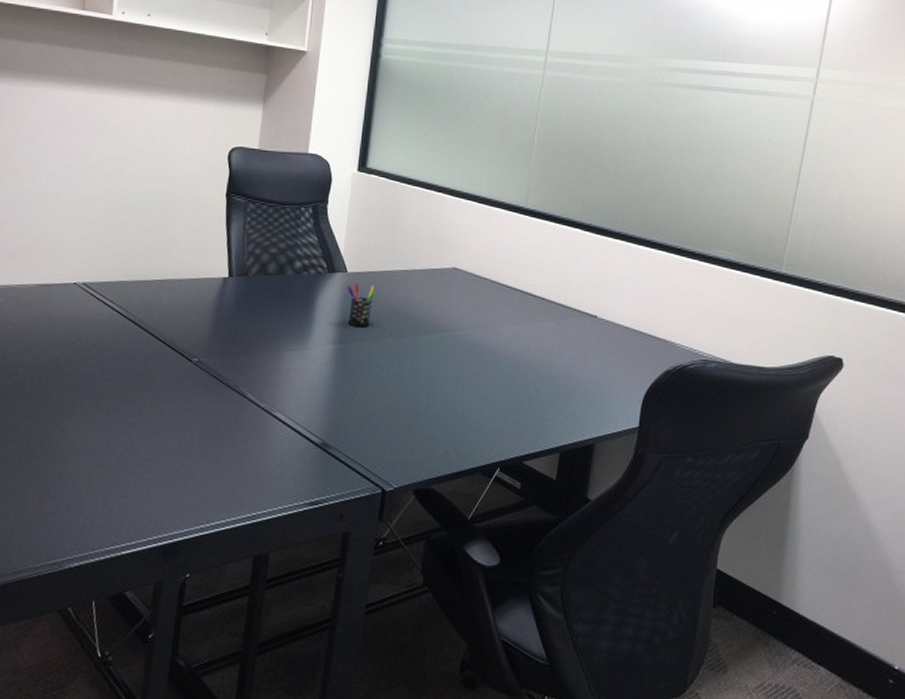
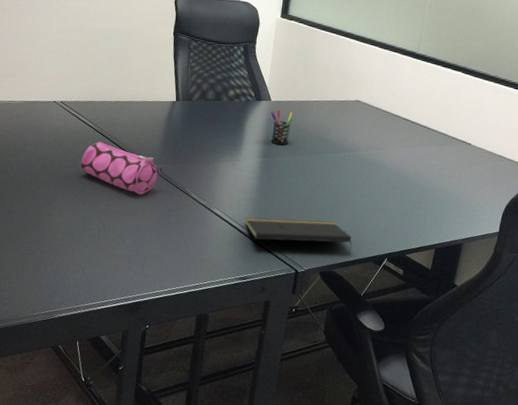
pencil case: none [104,331,211,399] -> present [80,141,163,195]
notepad: none [315,422,454,464] -> present [244,218,352,254]

